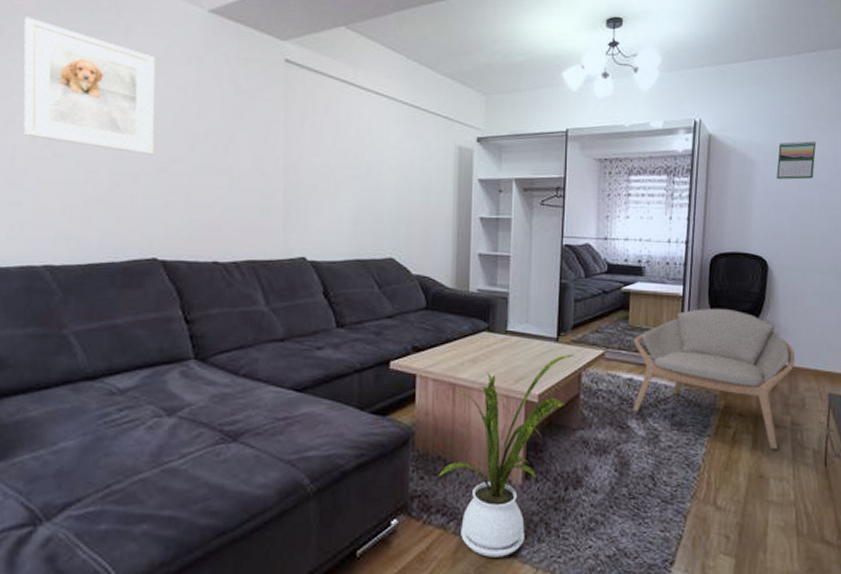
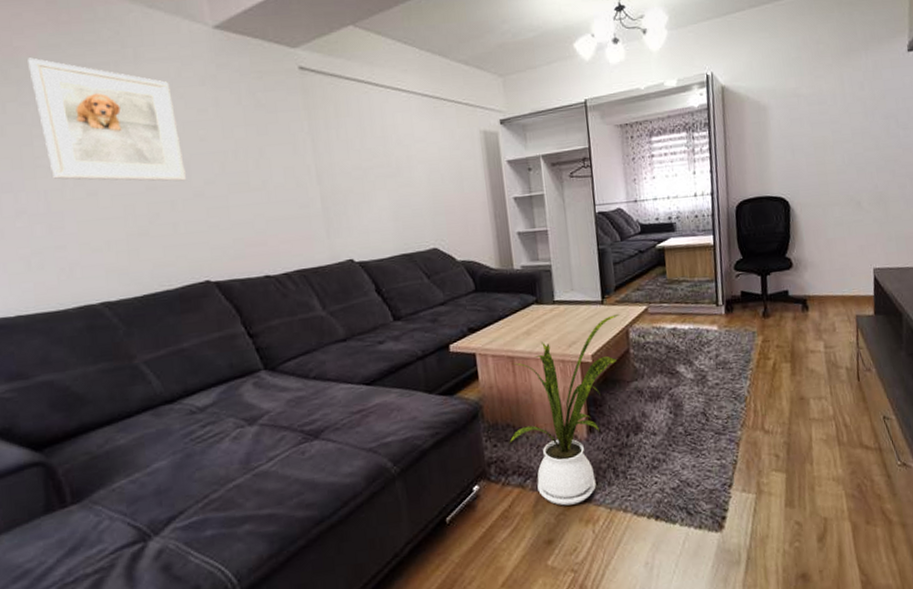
armchair: present [633,308,795,450] -> none [673,251,823,373]
calendar: present [776,141,817,180] -> none [789,80,825,121]

